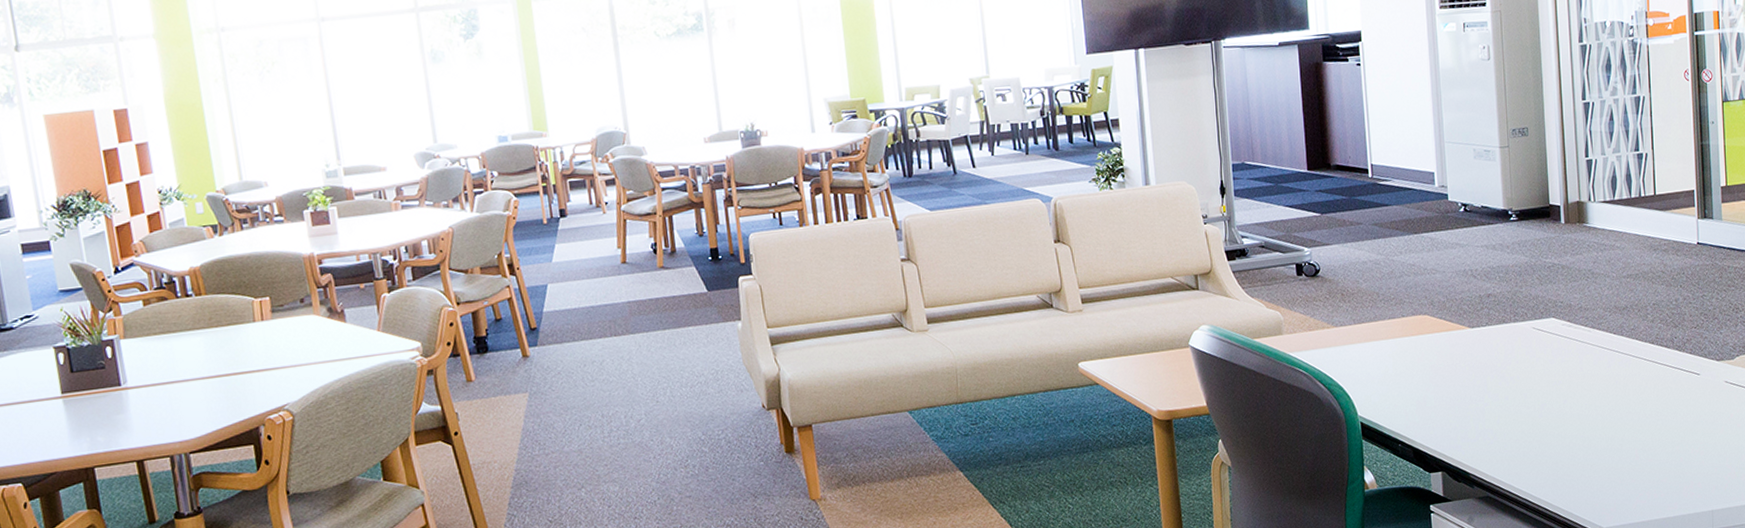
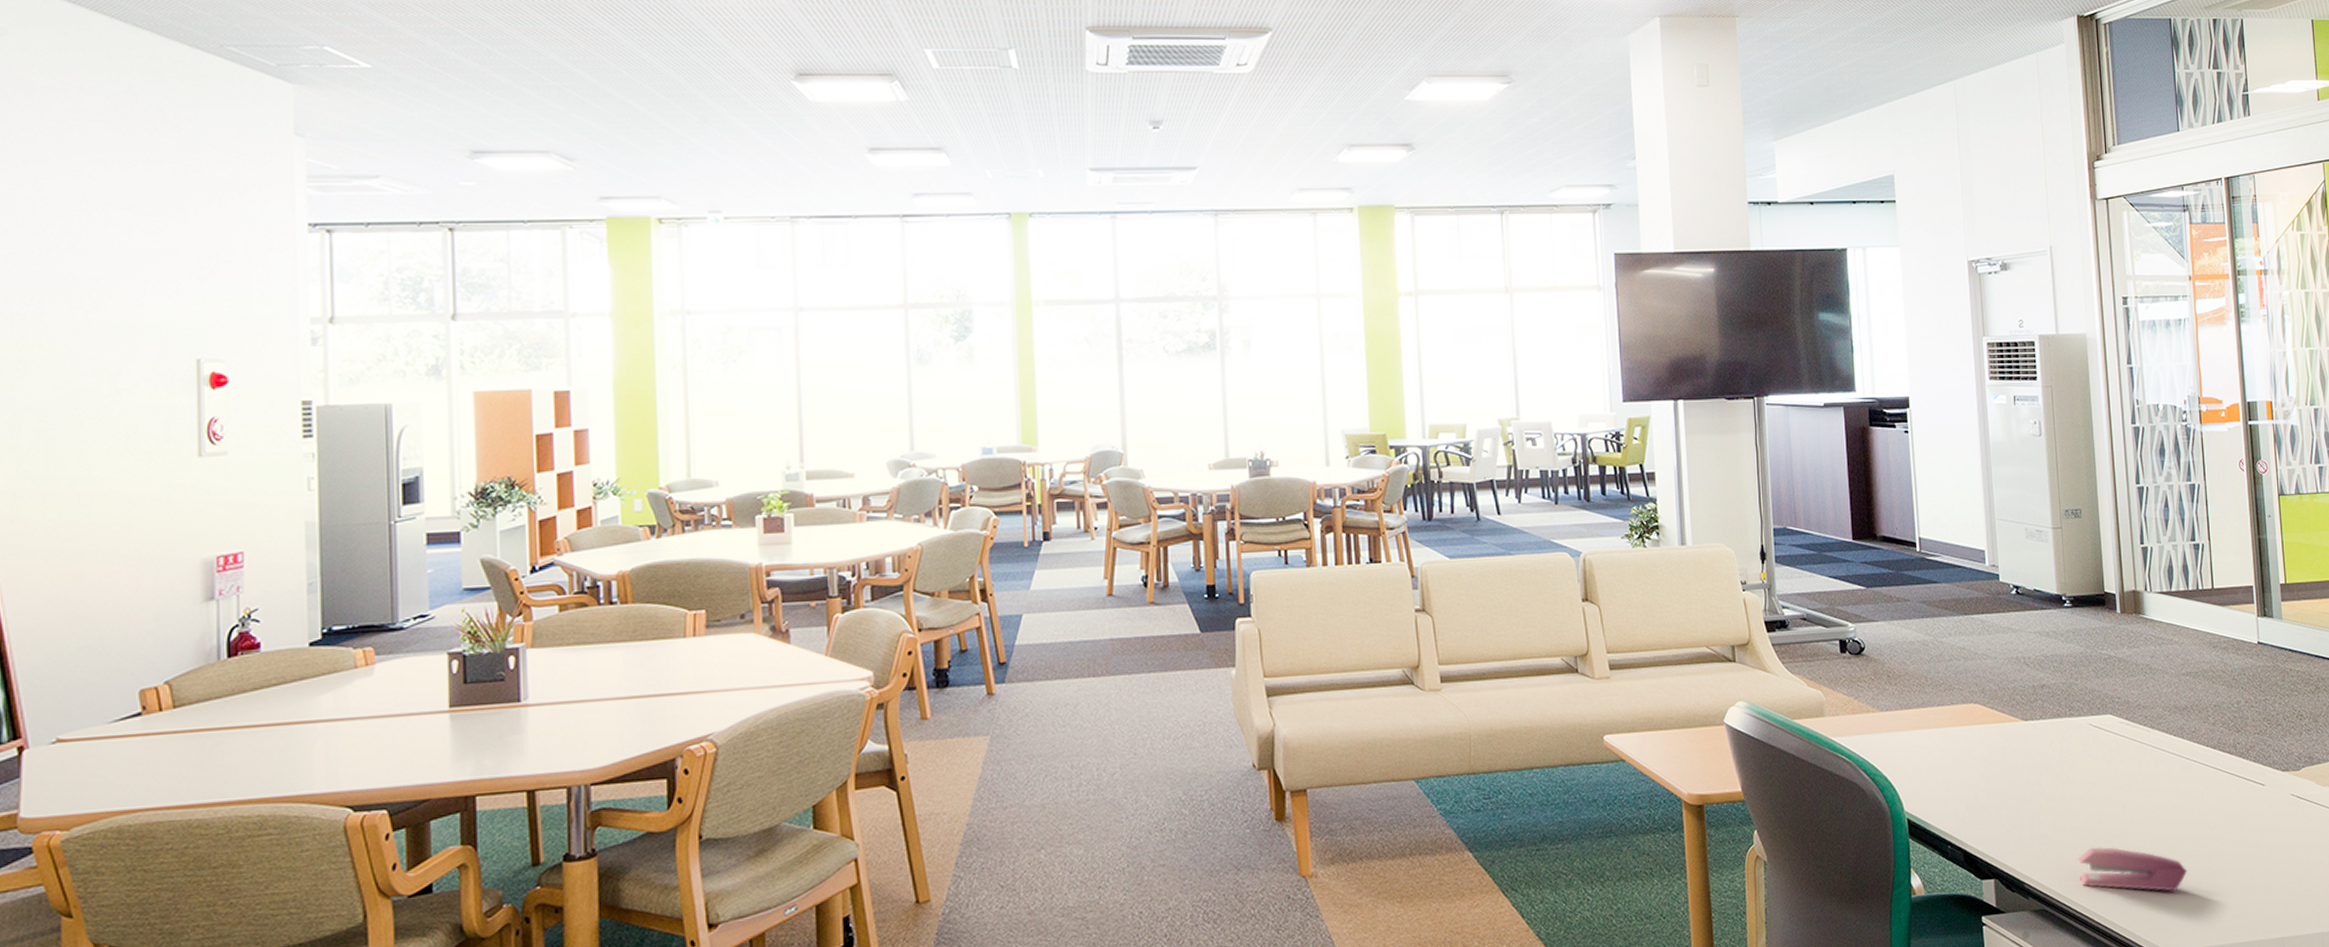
stapler: none [1520,438,1624,475] -> present [2077,846,2187,892]

